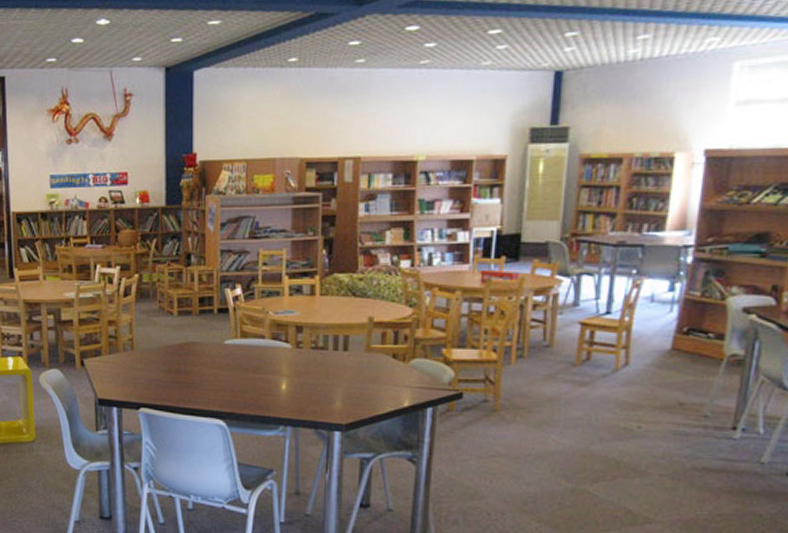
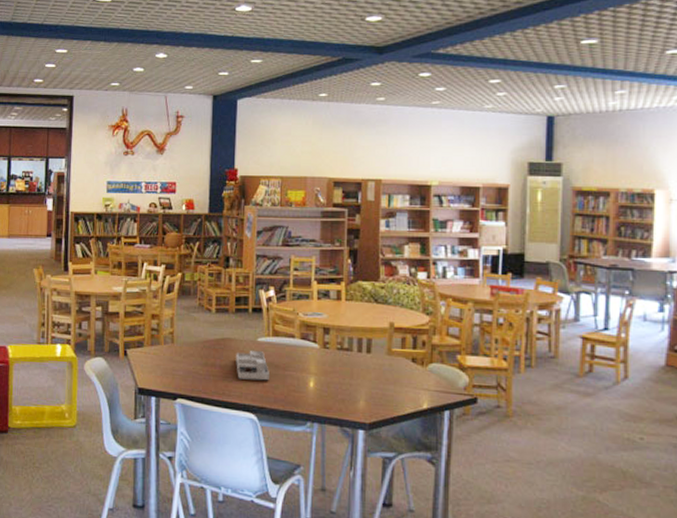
desk organizer: none [202,353,238,385] -> present [236,350,269,381]

